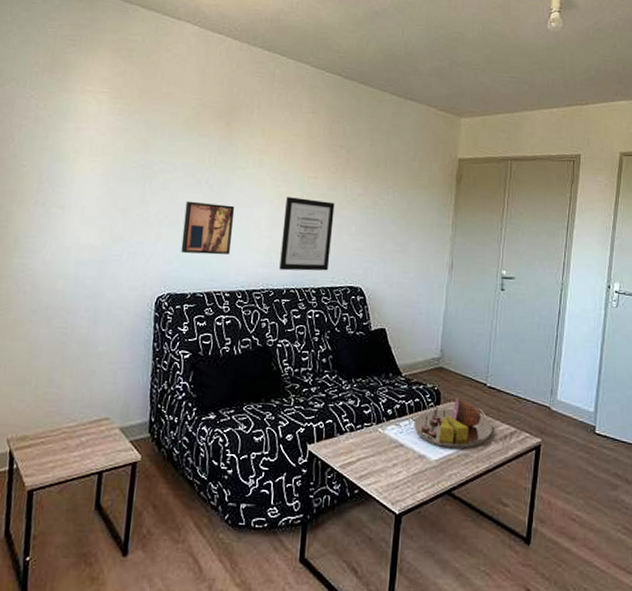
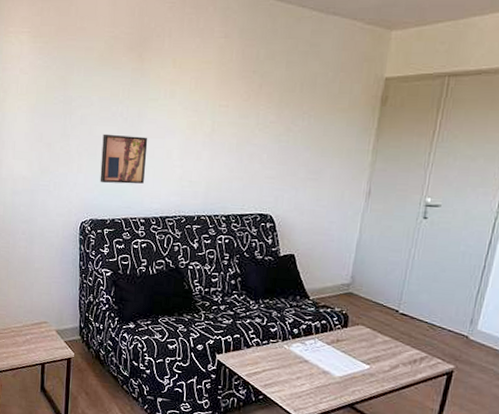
wall art: present [279,197,335,271] -> none [191,127,246,199]
serving tray: present [414,397,493,449] -> none [319,322,402,369]

